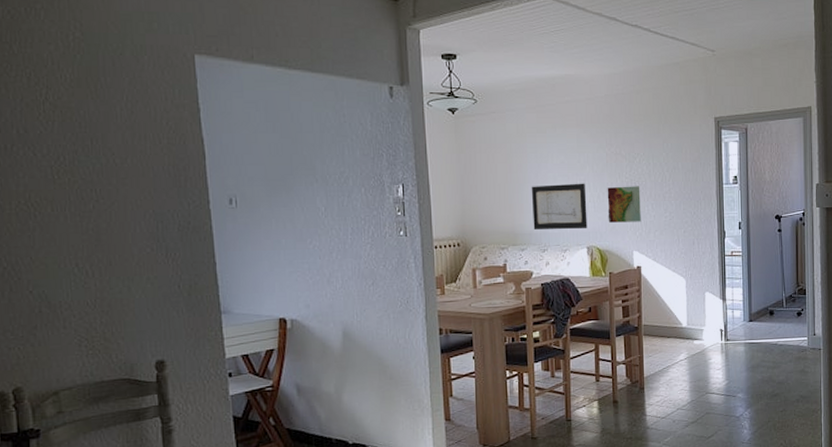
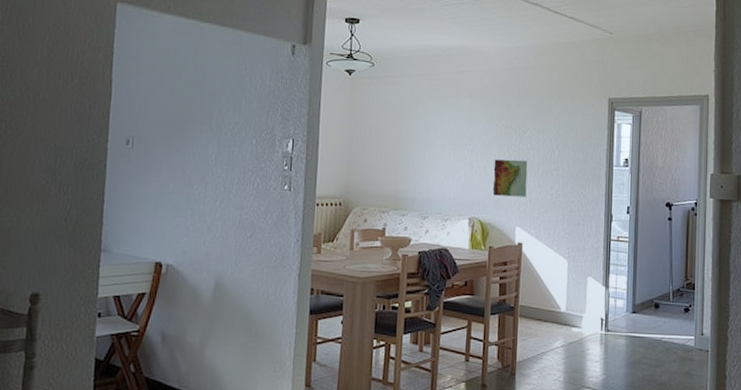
wall art: present [531,183,587,229] -> none [416,152,473,199]

